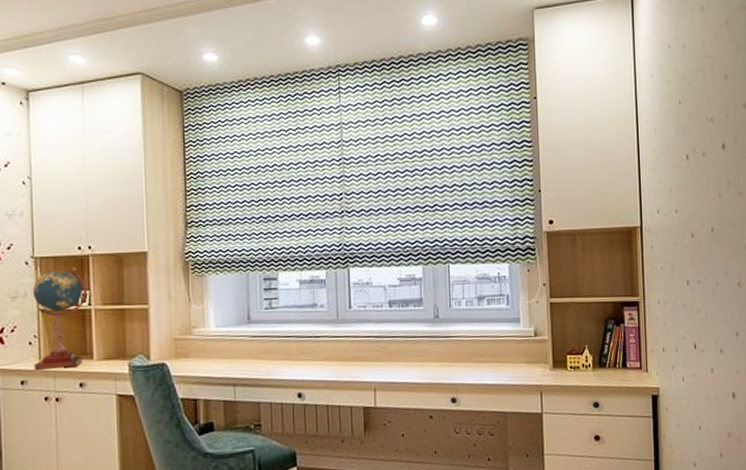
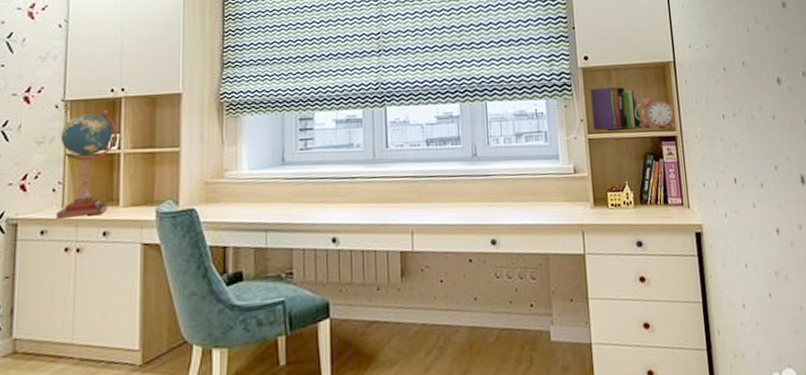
books: none [554,252,605,295] -> present [590,87,643,131]
alarm clock: none [598,263,640,293] -> present [635,97,677,128]

